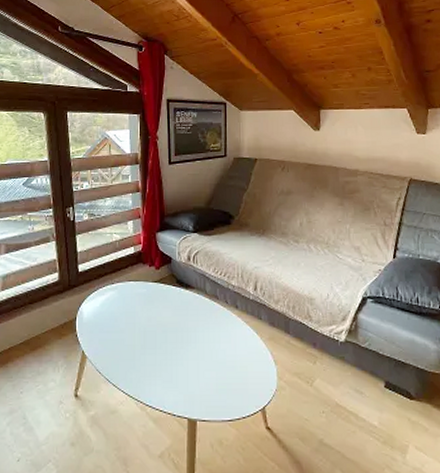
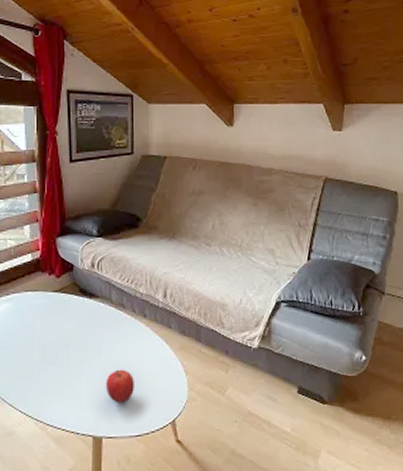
fruit: none [199,356,226,389] -> present [105,369,134,403]

